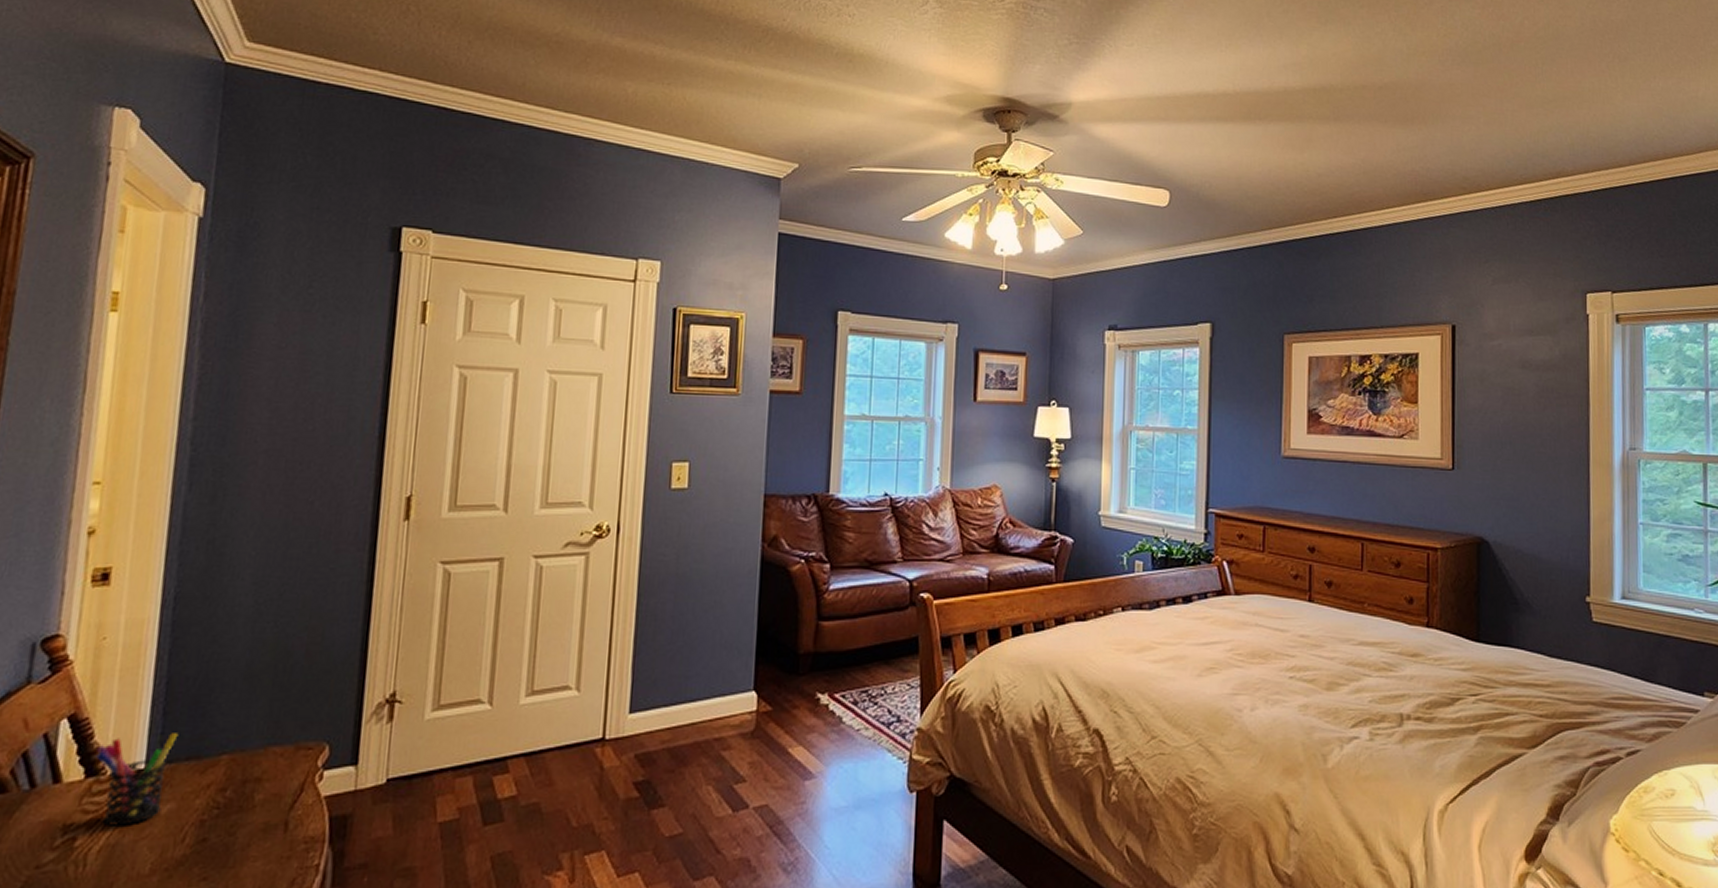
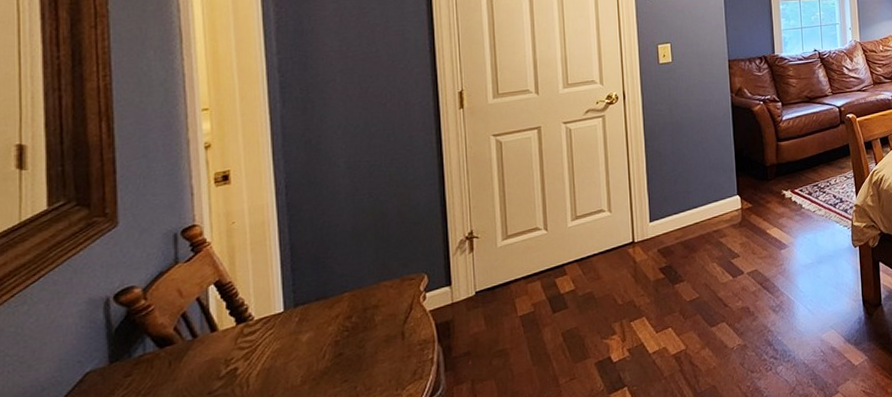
pen holder: present [95,733,179,826] -> none [241,282,307,356]

